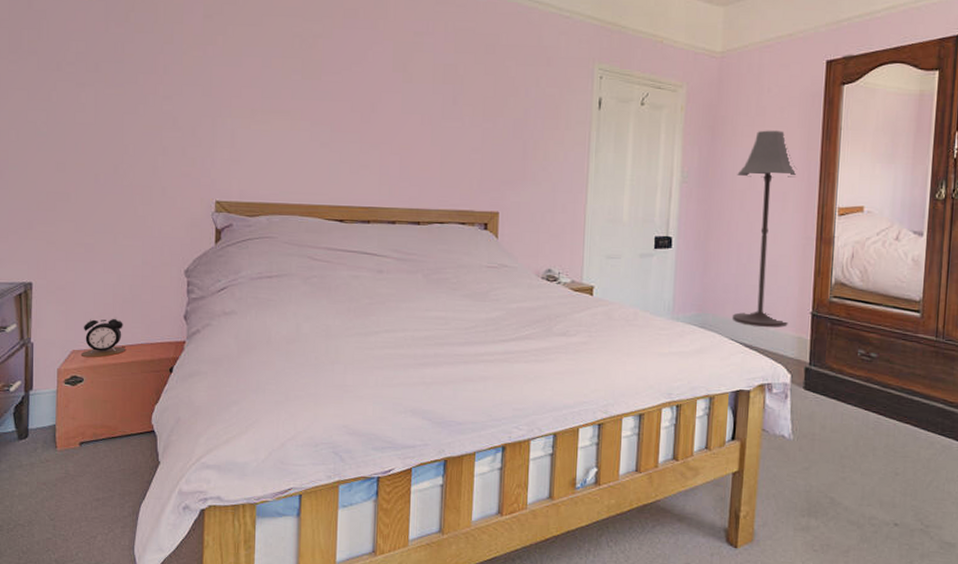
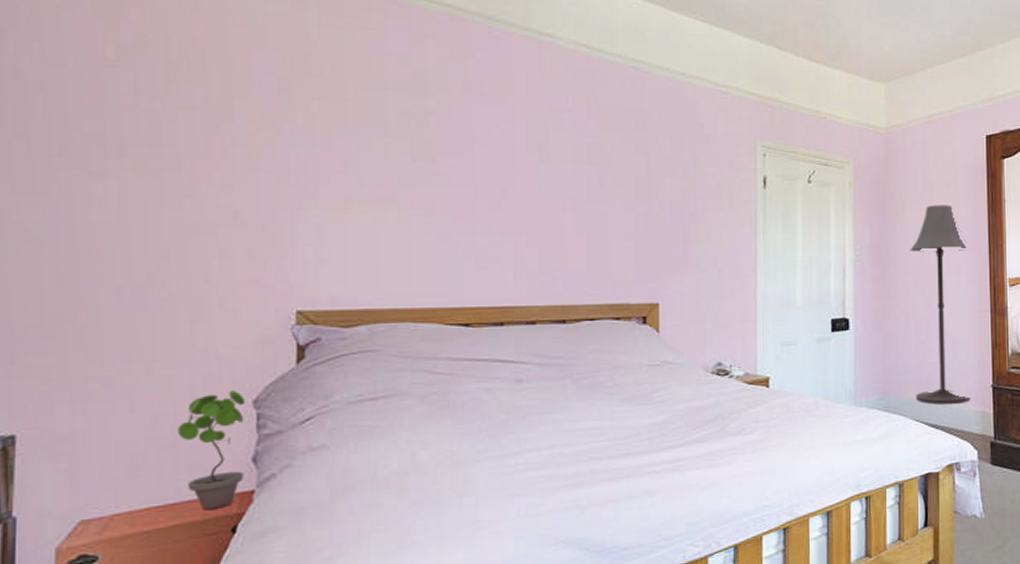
alarm clock: present [80,315,127,358] -> none [93,467,166,528]
potted plant: none [134,261,179,352] -> present [178,391,245,509]

